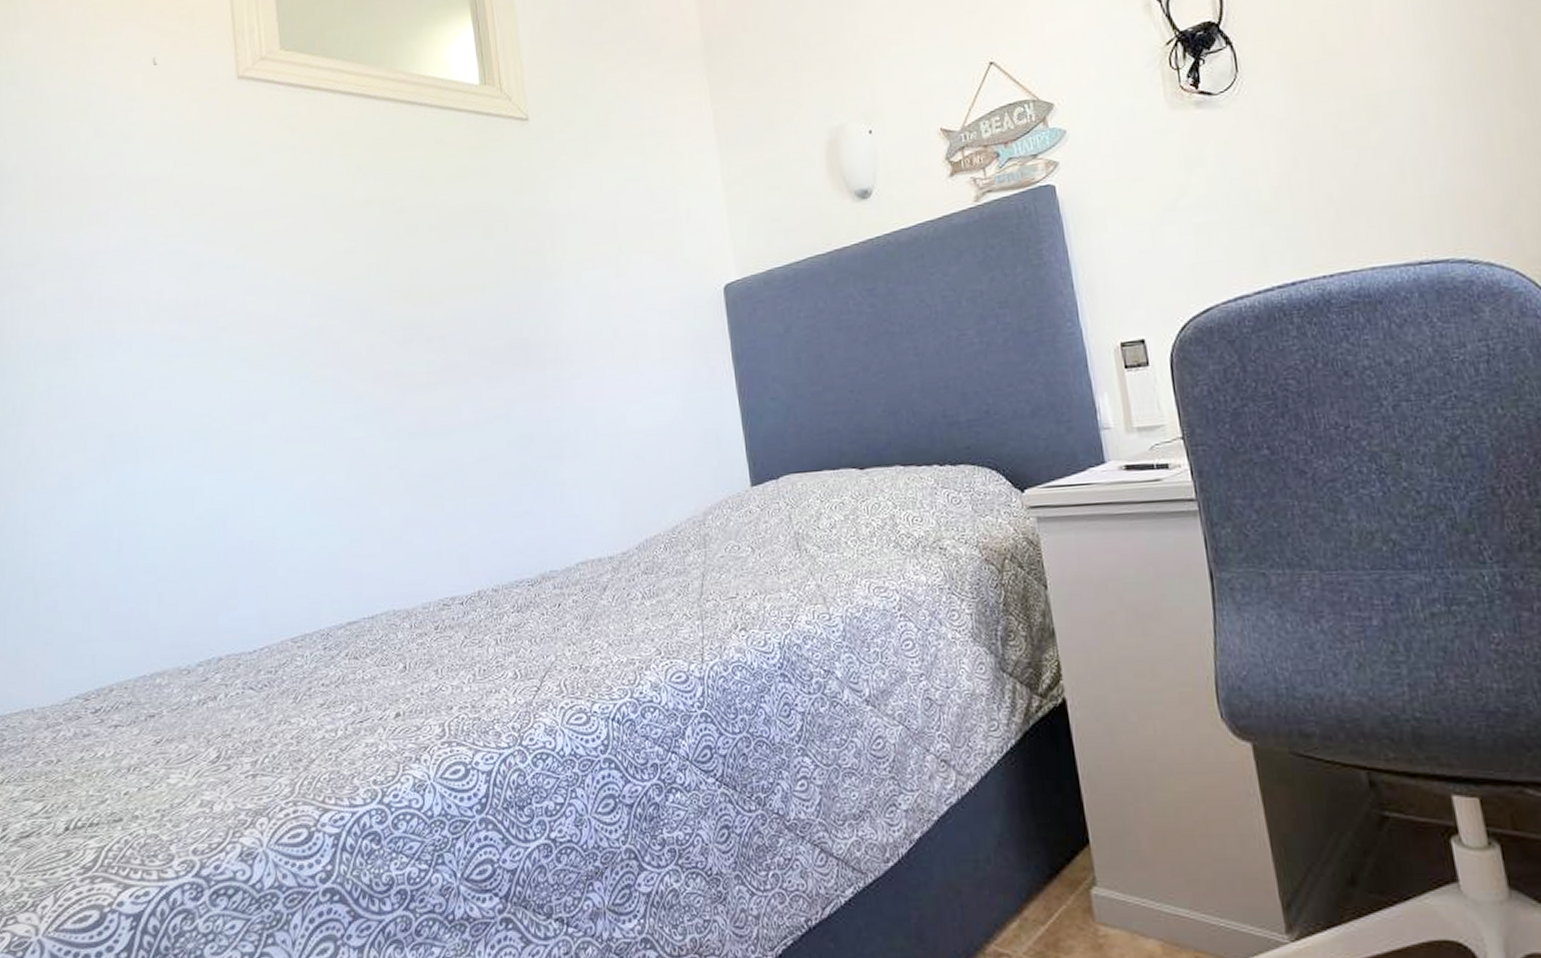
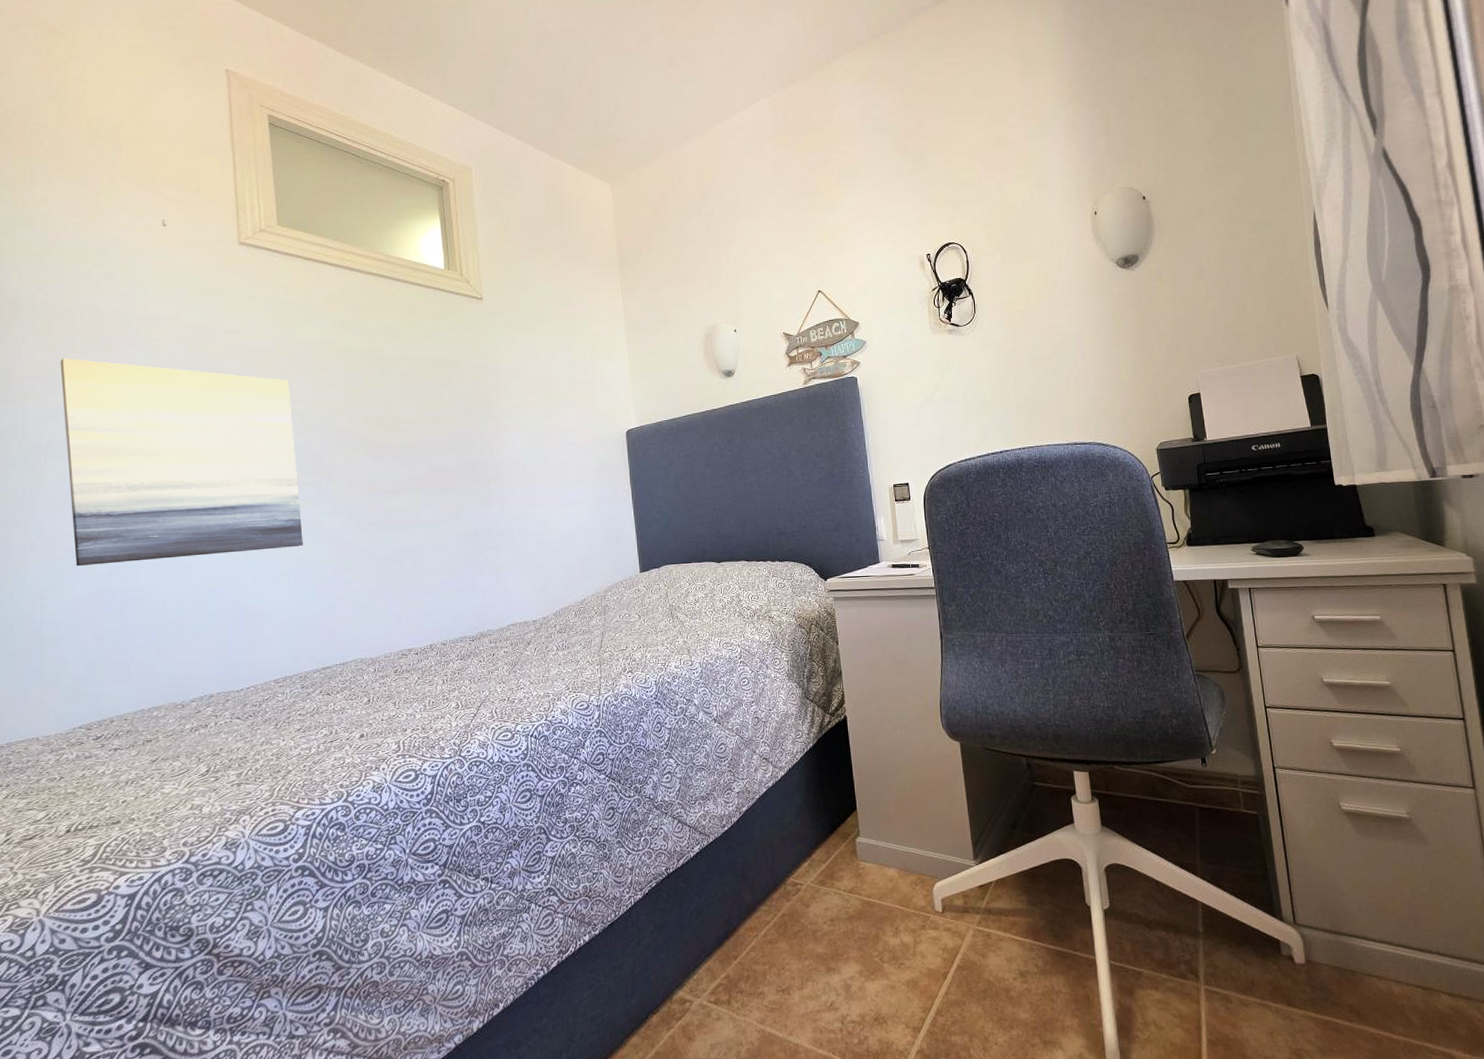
wall art: none [48,237,321,495] -> present [60,357,303,567]

